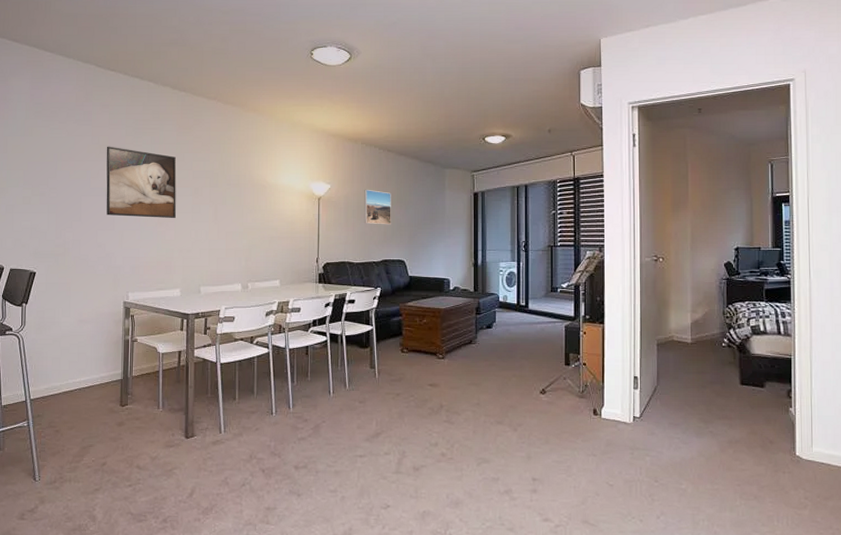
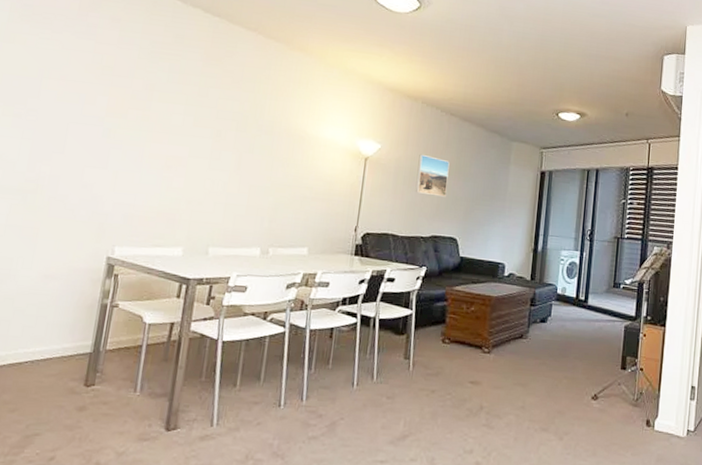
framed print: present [106,146,177,219] -> none [99,67,198,164]

